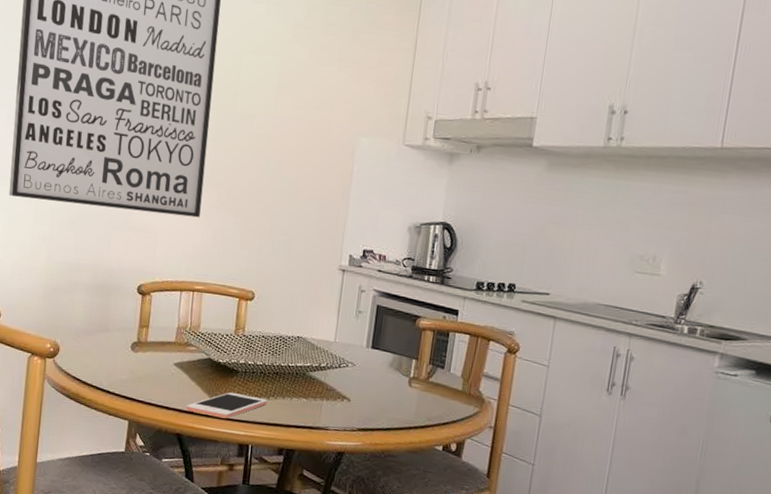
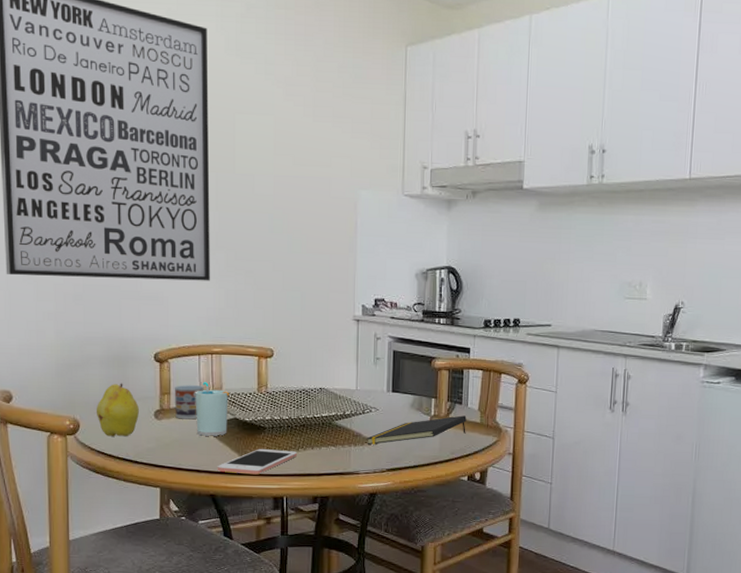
fruit: none [76,311,117,366] -> present [96,383,139,437]
cup: none [151,319,184,356] -> present [175,385,206,420]
cup: none [170,318,207,375] -> present [195,382,230,436]
notepad: none [339,380,448,401] -> present [366,415,467,445]

